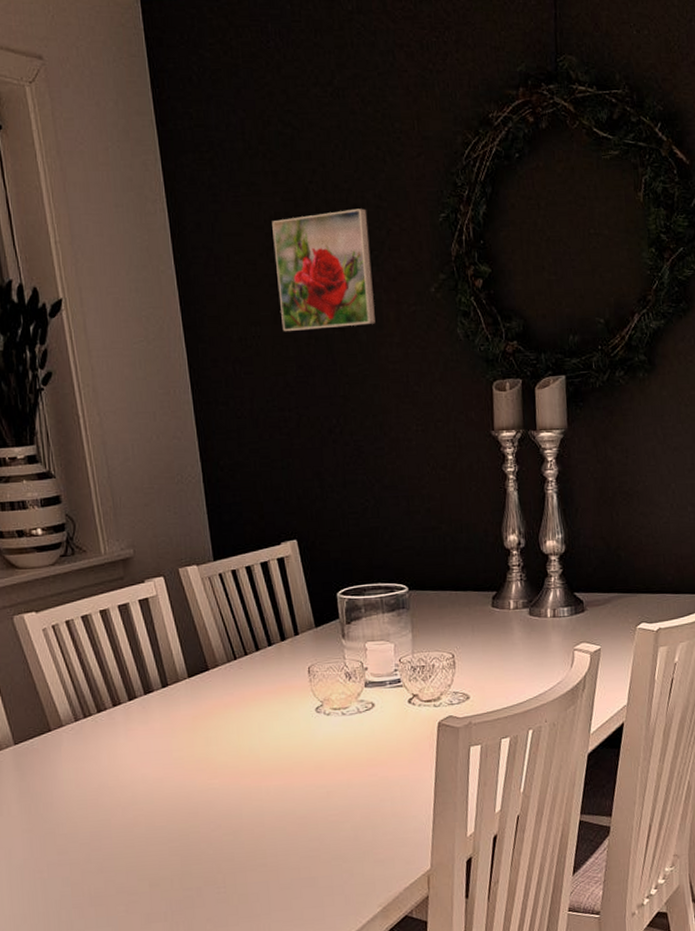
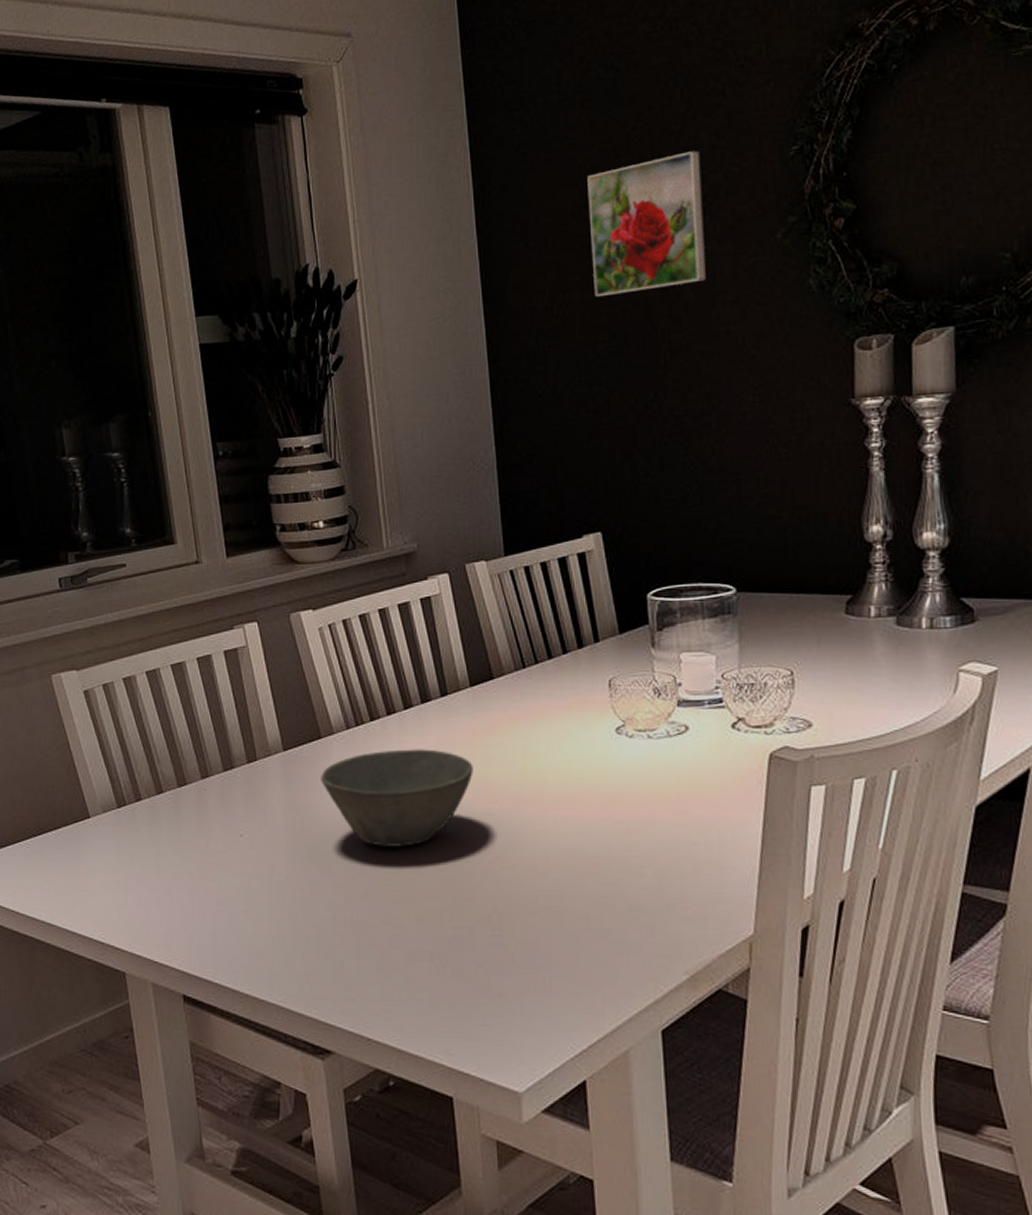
bowl: none [52,735,195,825] -> present [321,749,473,847]

